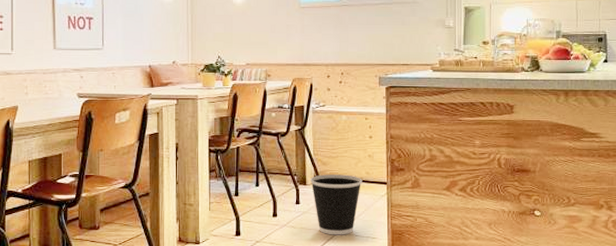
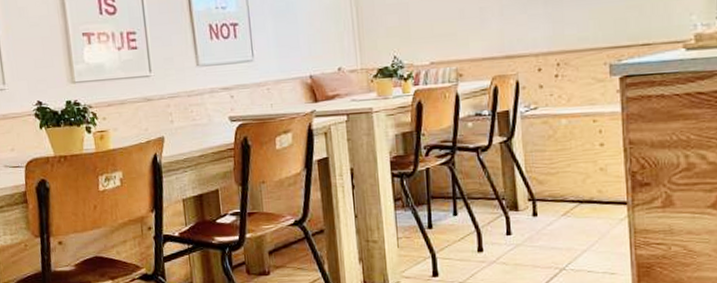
wastebasket: present [311,174,362,235] -> none [524,195,594,272]

